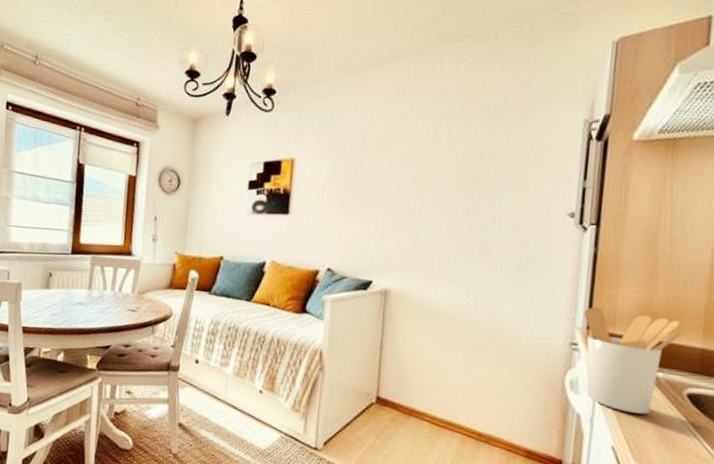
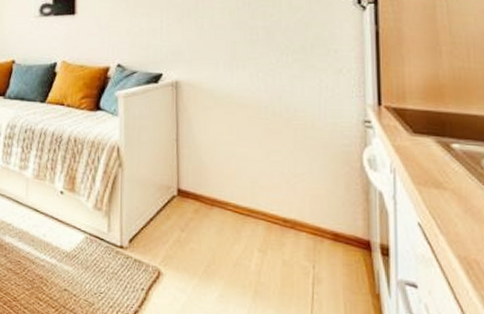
utensil holder: present [584,307,682,415] -> none [373,83,472,188]

